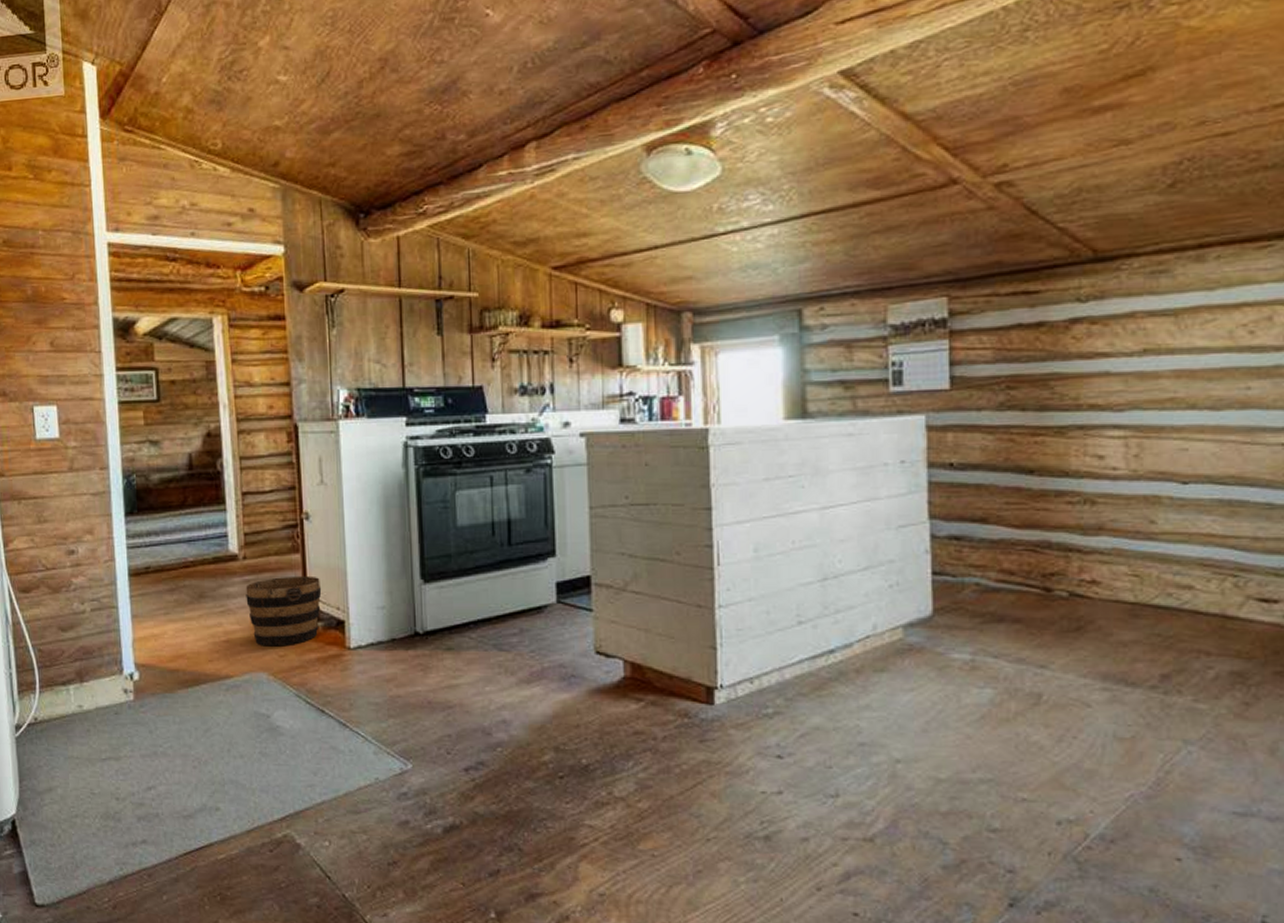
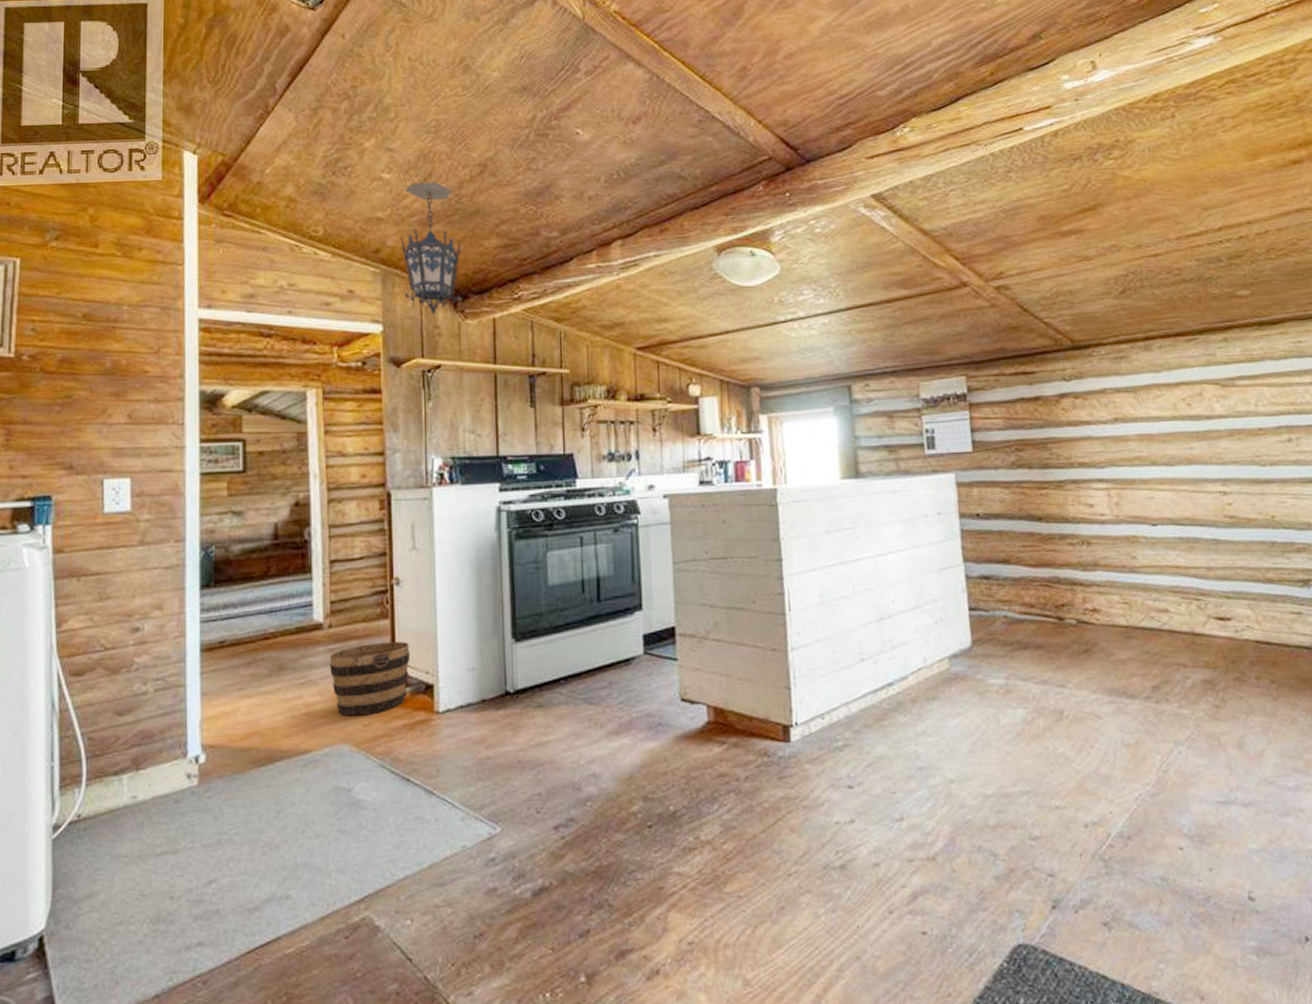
hanging lantern: none [298,82,363,234] -> present [399,182,461,315]

